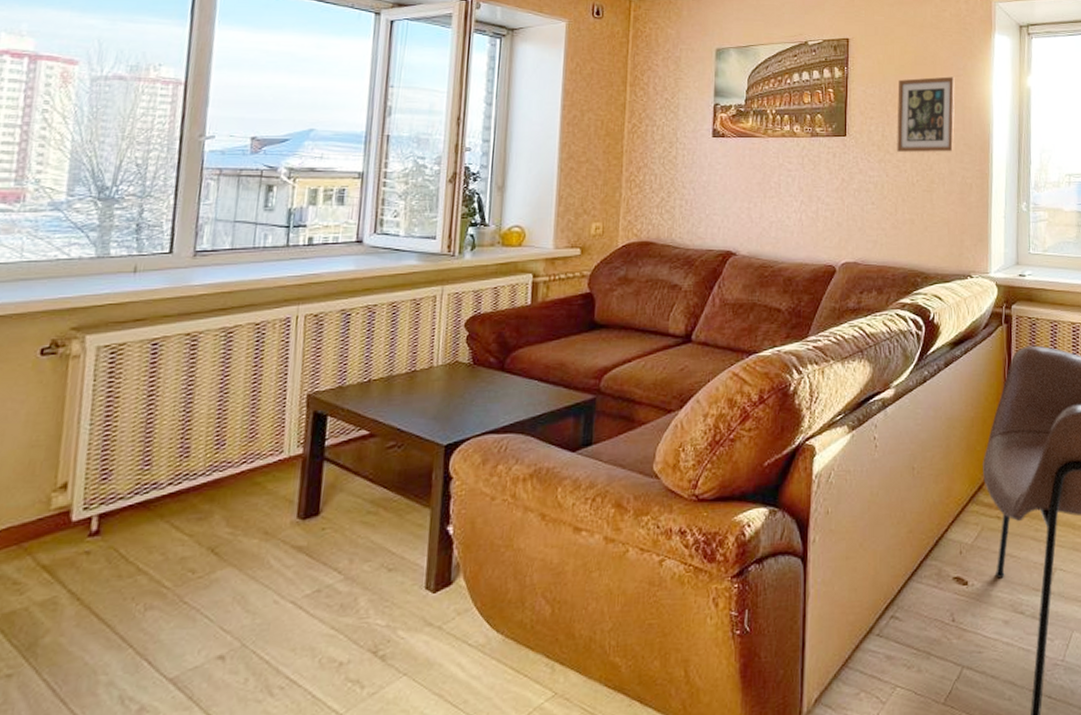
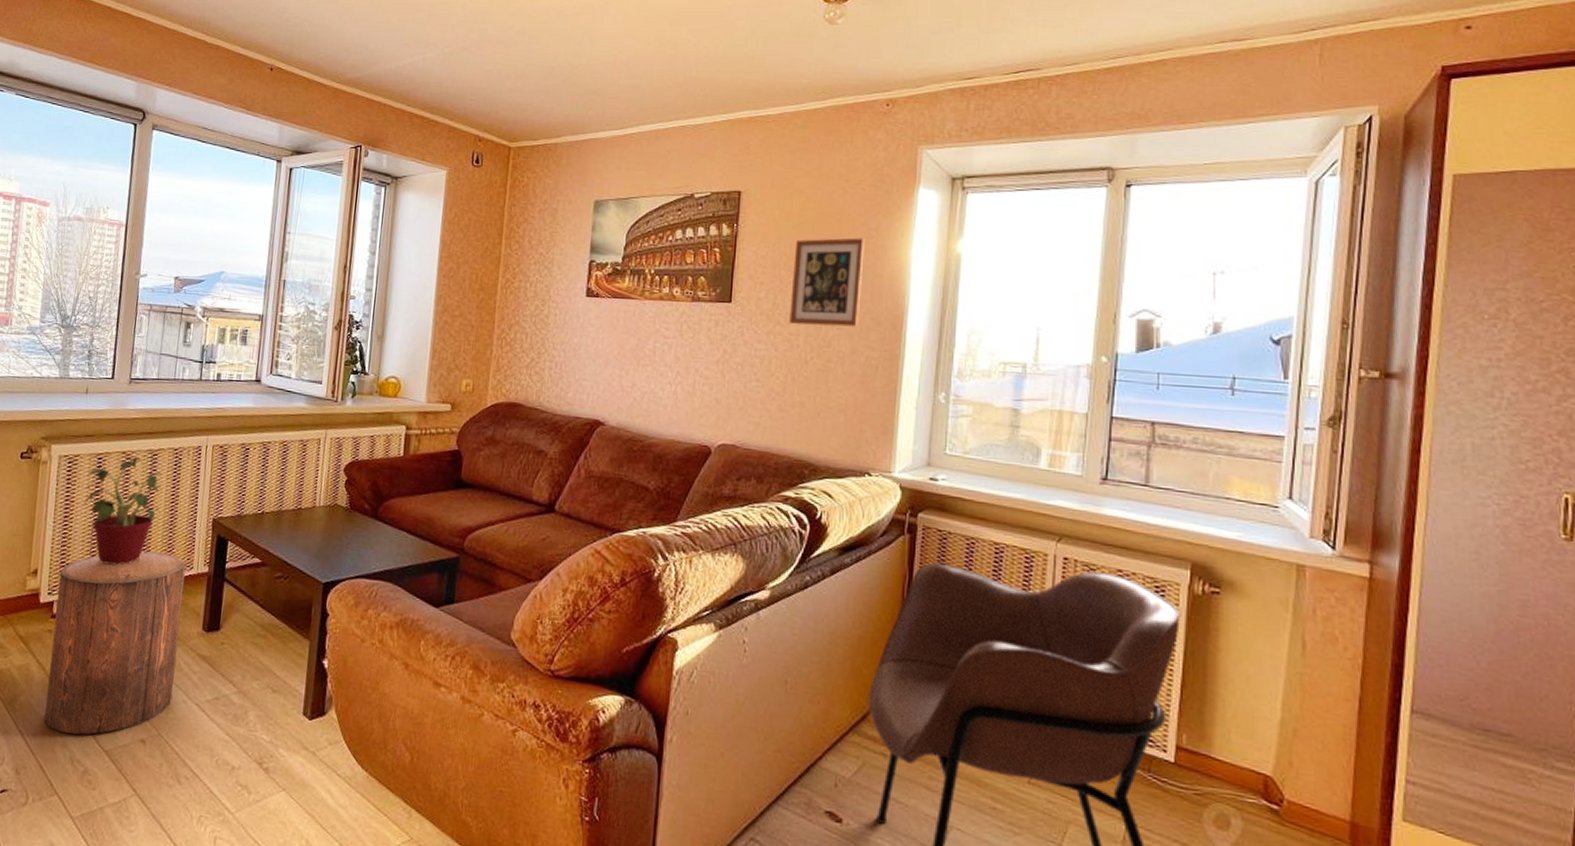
stool: none [80,440,274,669] -> present [44,551,186,735]
potted plant: none [130,337,240,464] -> present [82,457,162,565]

